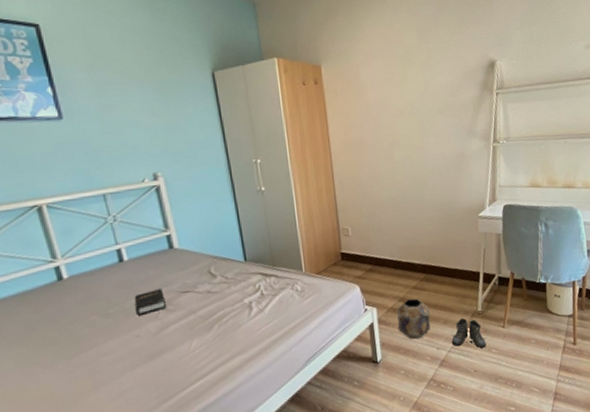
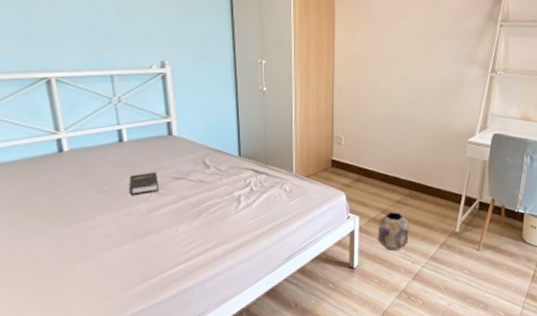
boots: present [452,317,486,349] -> none [427,236,459,268]

